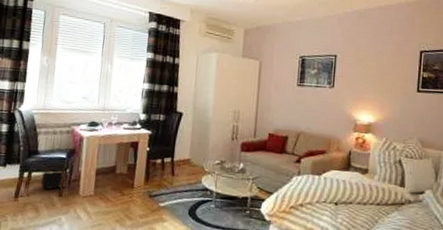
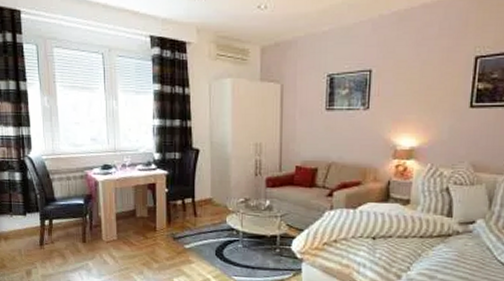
backpack: present [41,149,70,190] -> none [62,195,90,236]

